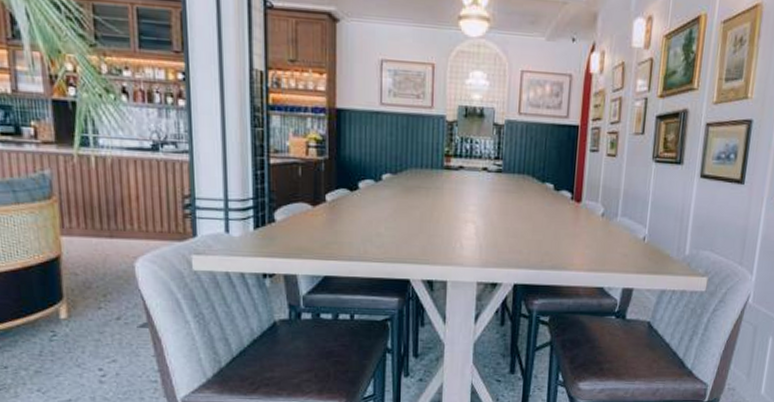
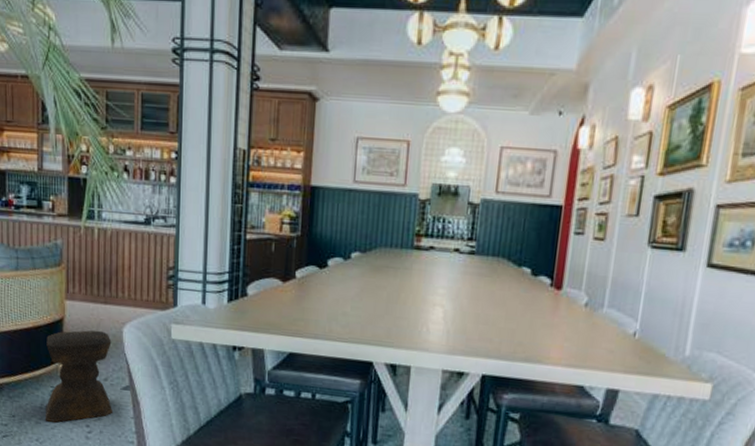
stool: none [40,266,129,369] -> present [45,330,112,423]

